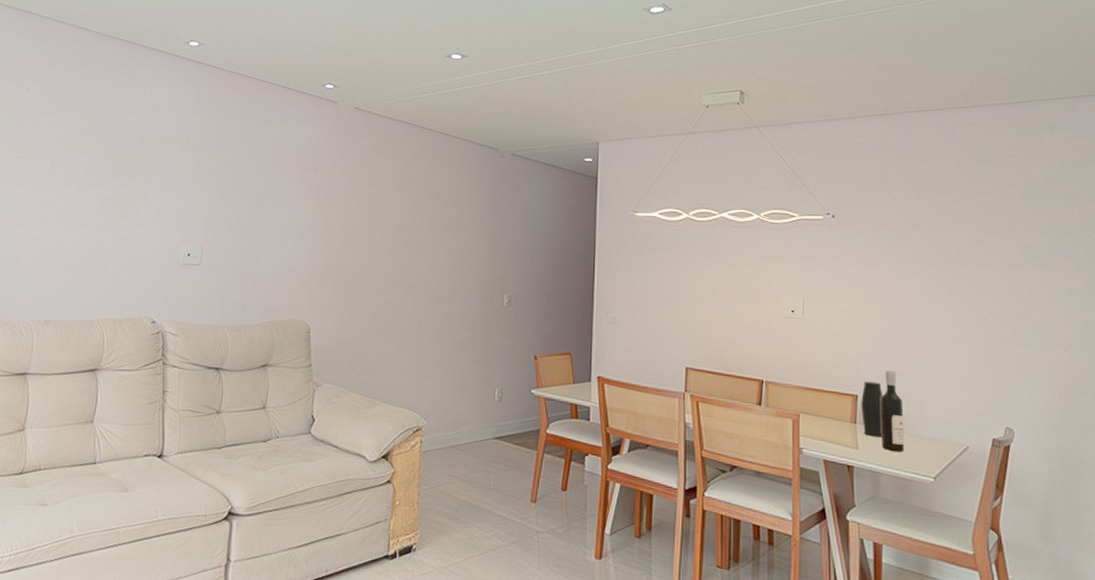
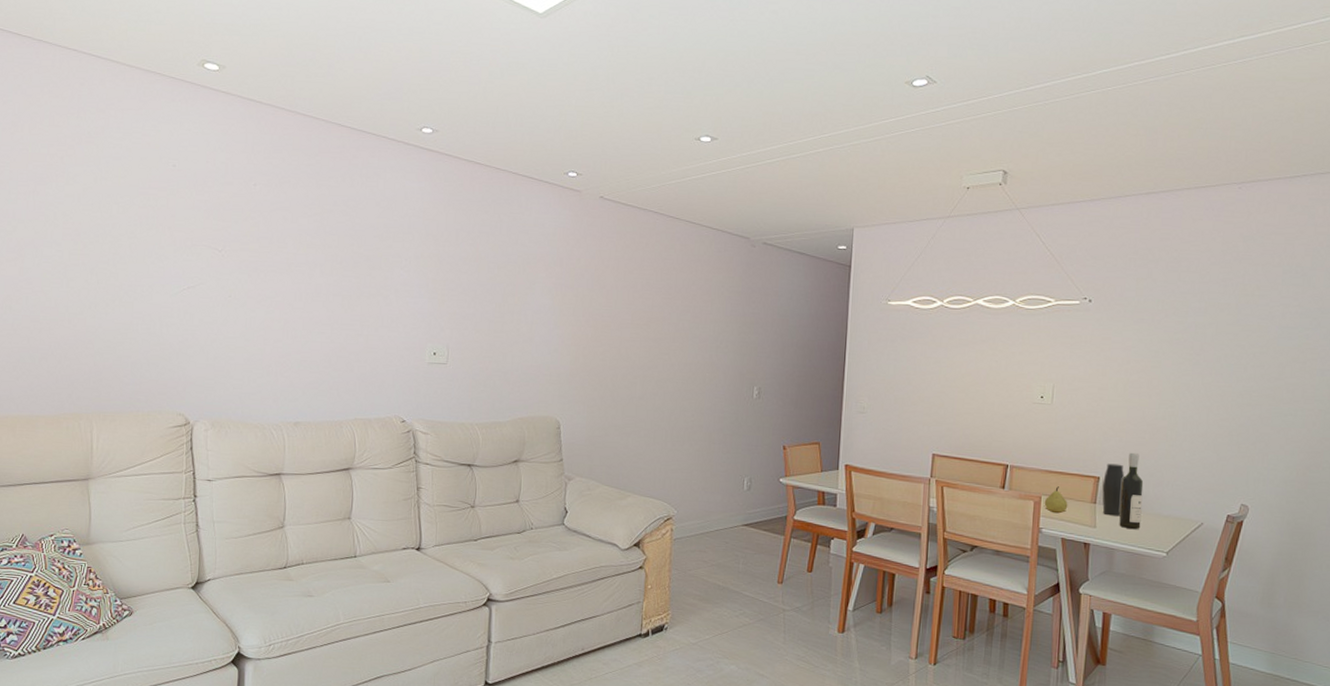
fruit: none [803,404,827,434] -> present [1044,486,1068,514]

